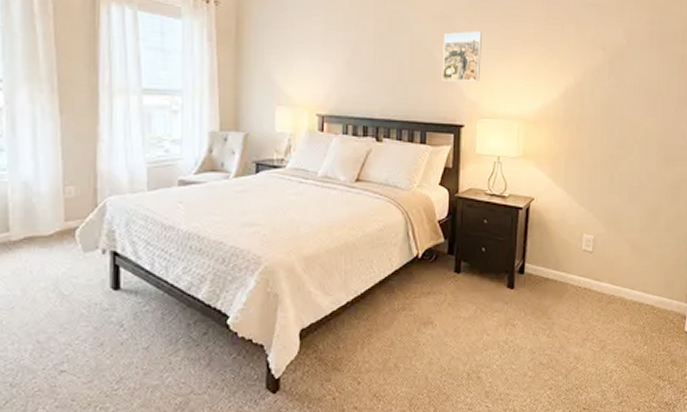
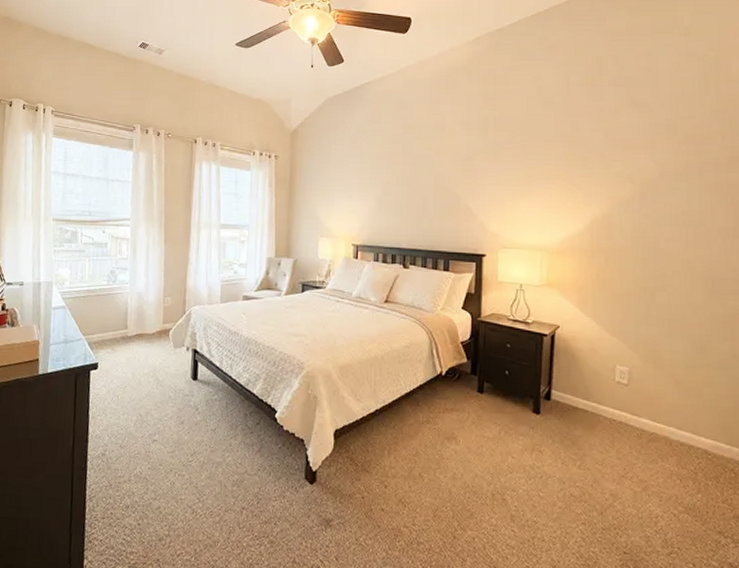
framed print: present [441,31,482,82] -> none [463,170,502,216]

